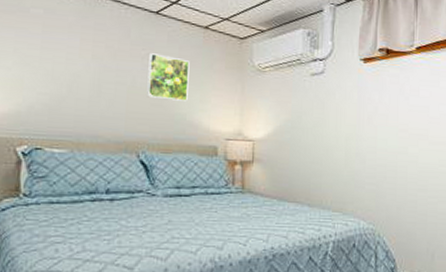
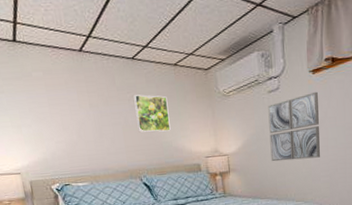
wall art: none [306,82,368,160] -> present [268,91,320,162]

